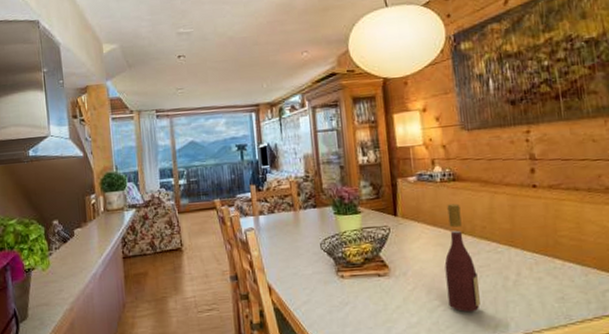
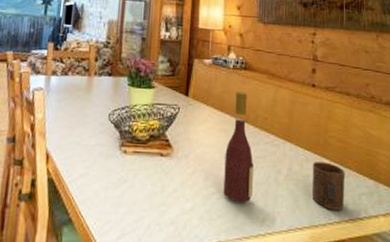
cup: none [543,263,586,310] -> present [312,162,345,210]

